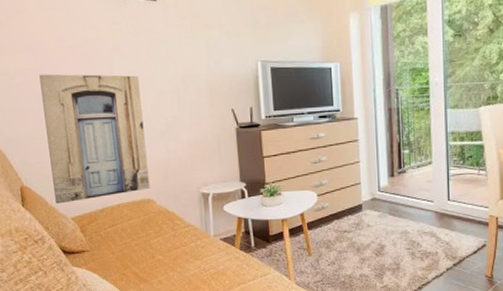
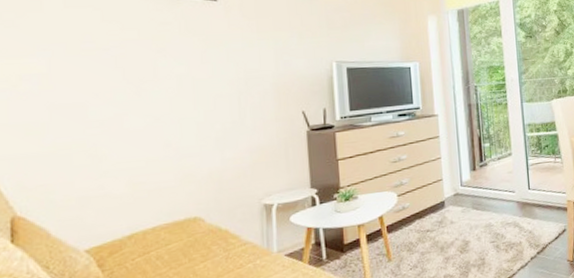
wall art: present [39,74,150,204] -> none [55,78,198,235]

